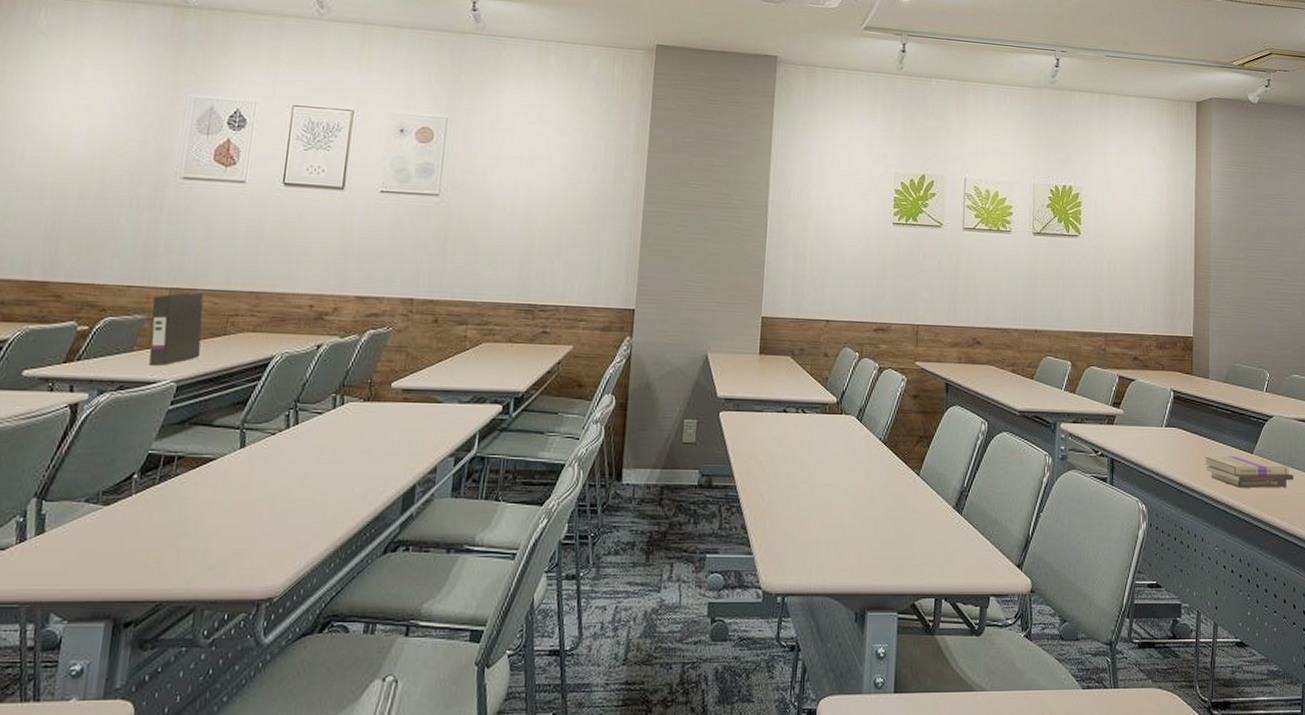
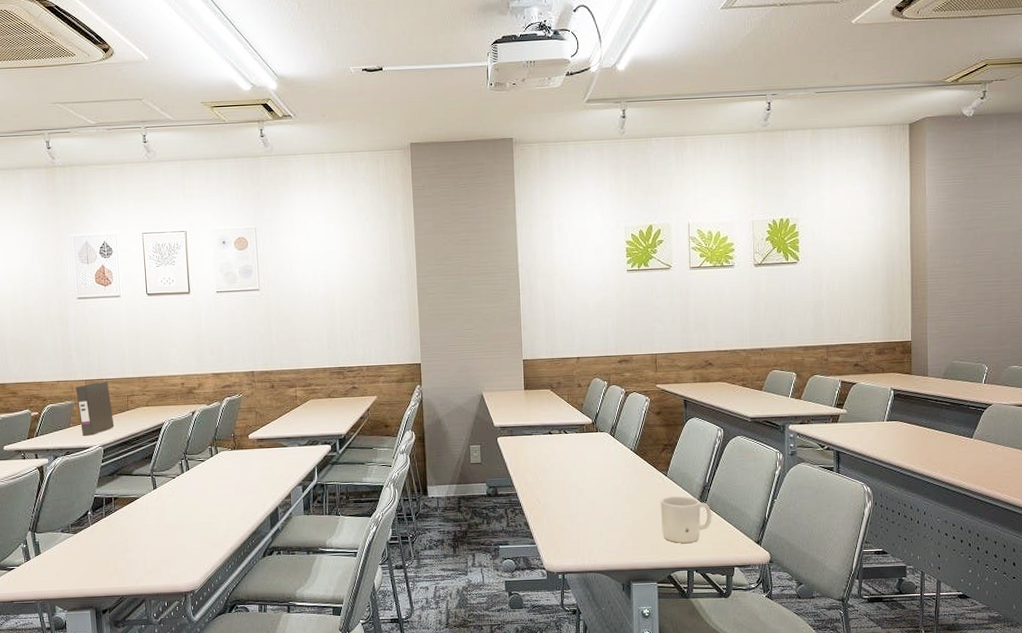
mug: none [908,501,968,562] -> present [660,495,712,543]
books: present [1205,455,1294,488] -> none [926,440,1014,468]

